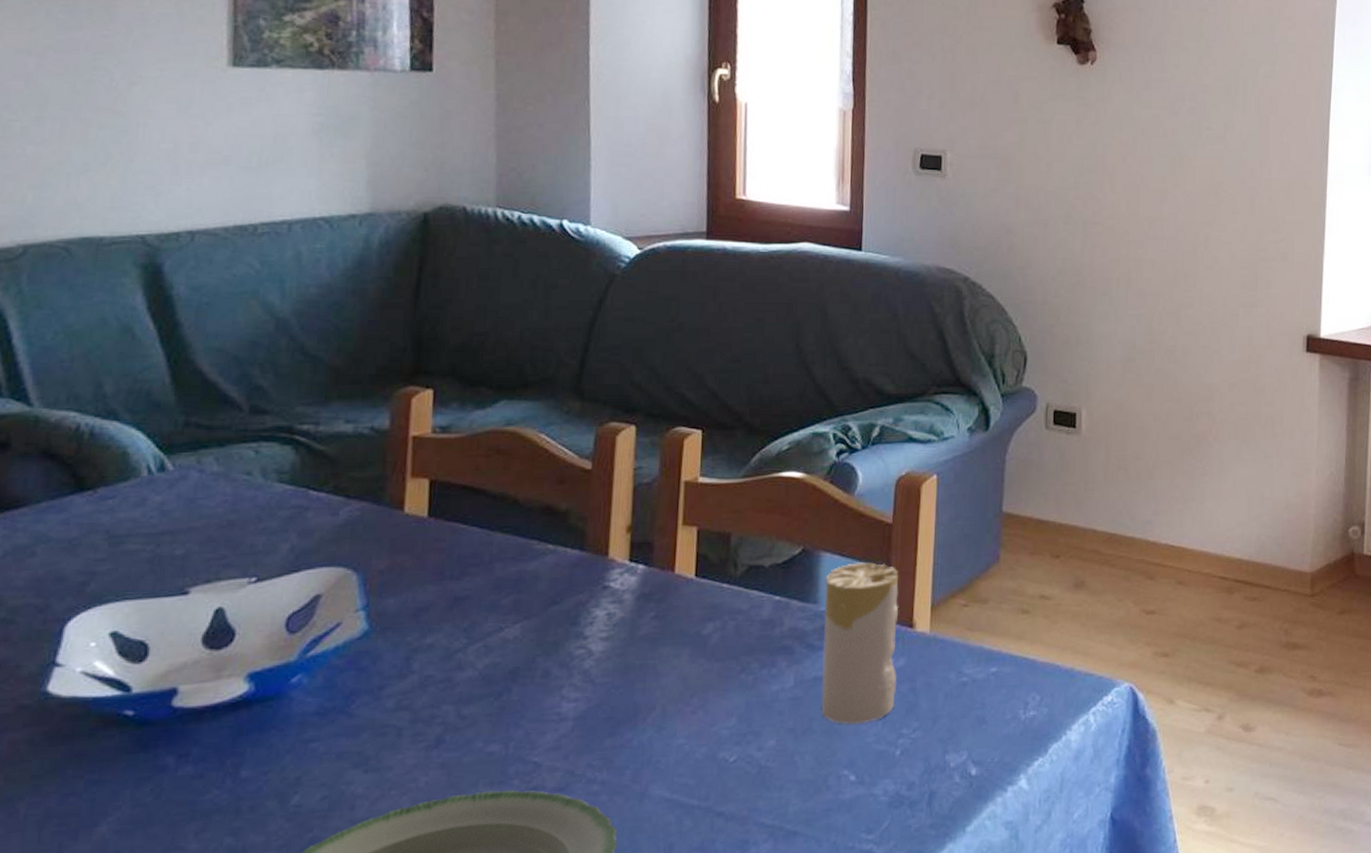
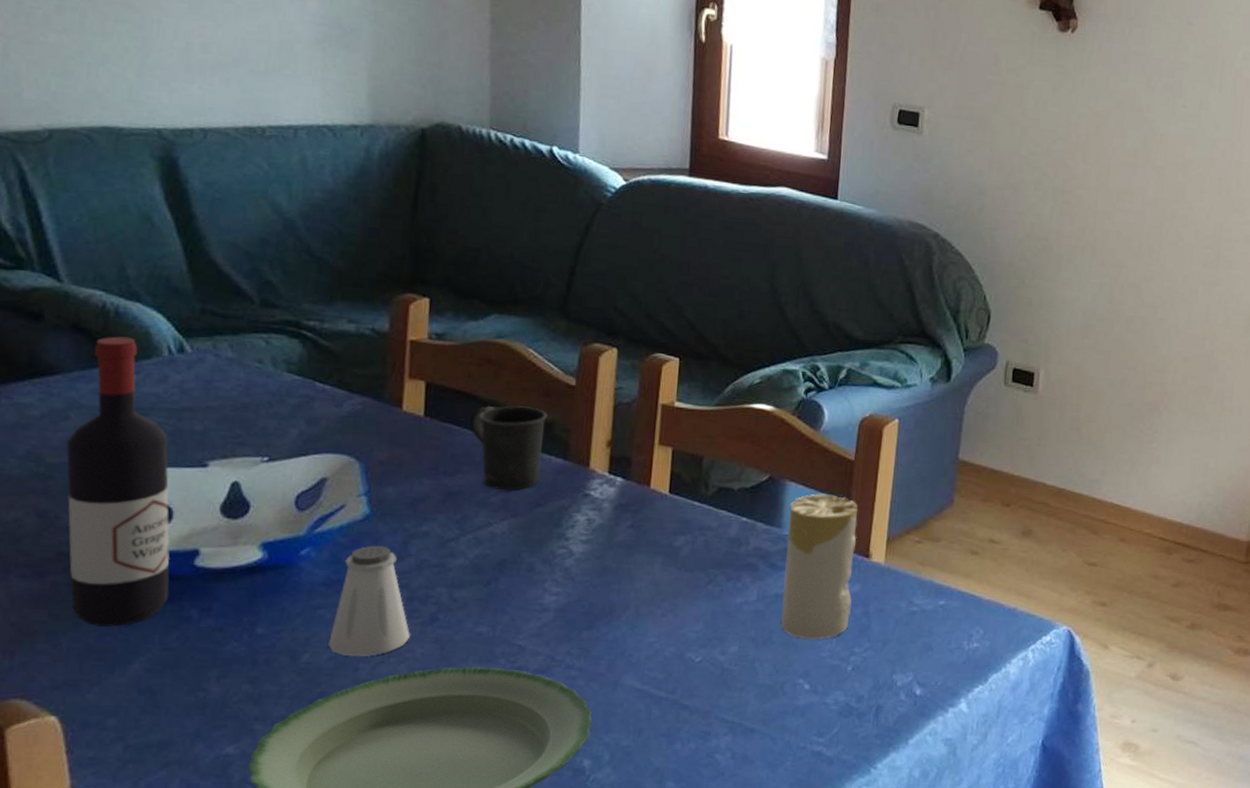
wine bottle: none [30,459,146,787] -> present [66,336,170,627]
saltshaker: none [322,664,413,793] -> present [329,545,410,656]
mug: none [476,497,562,591] -> present [468,405,547,491]

